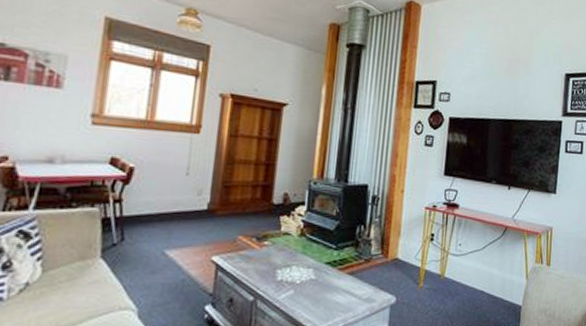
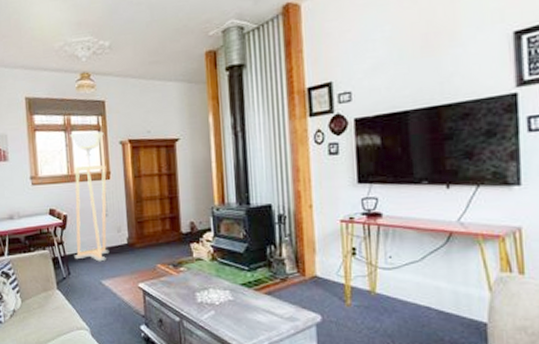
floor lamp: none [134,72,202,228] -> present [69,131,110,262]

